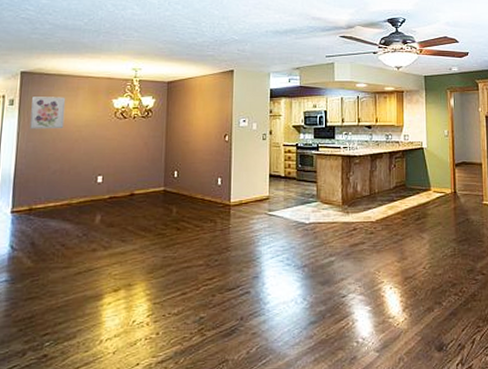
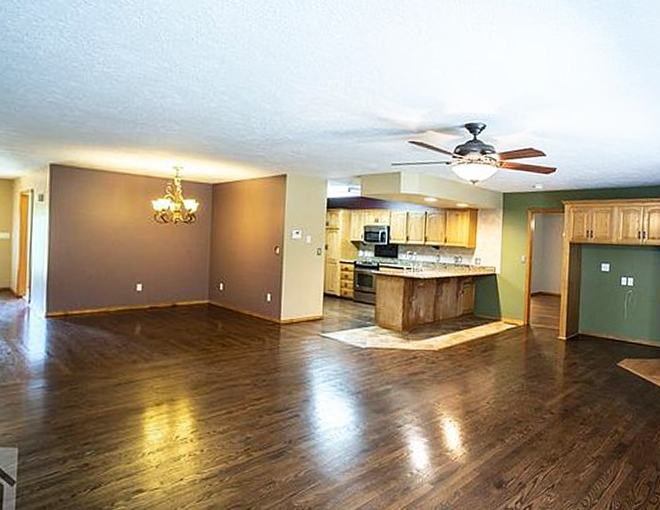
wall art: present [30,97,66,129] -> none [62,193,101,231]

